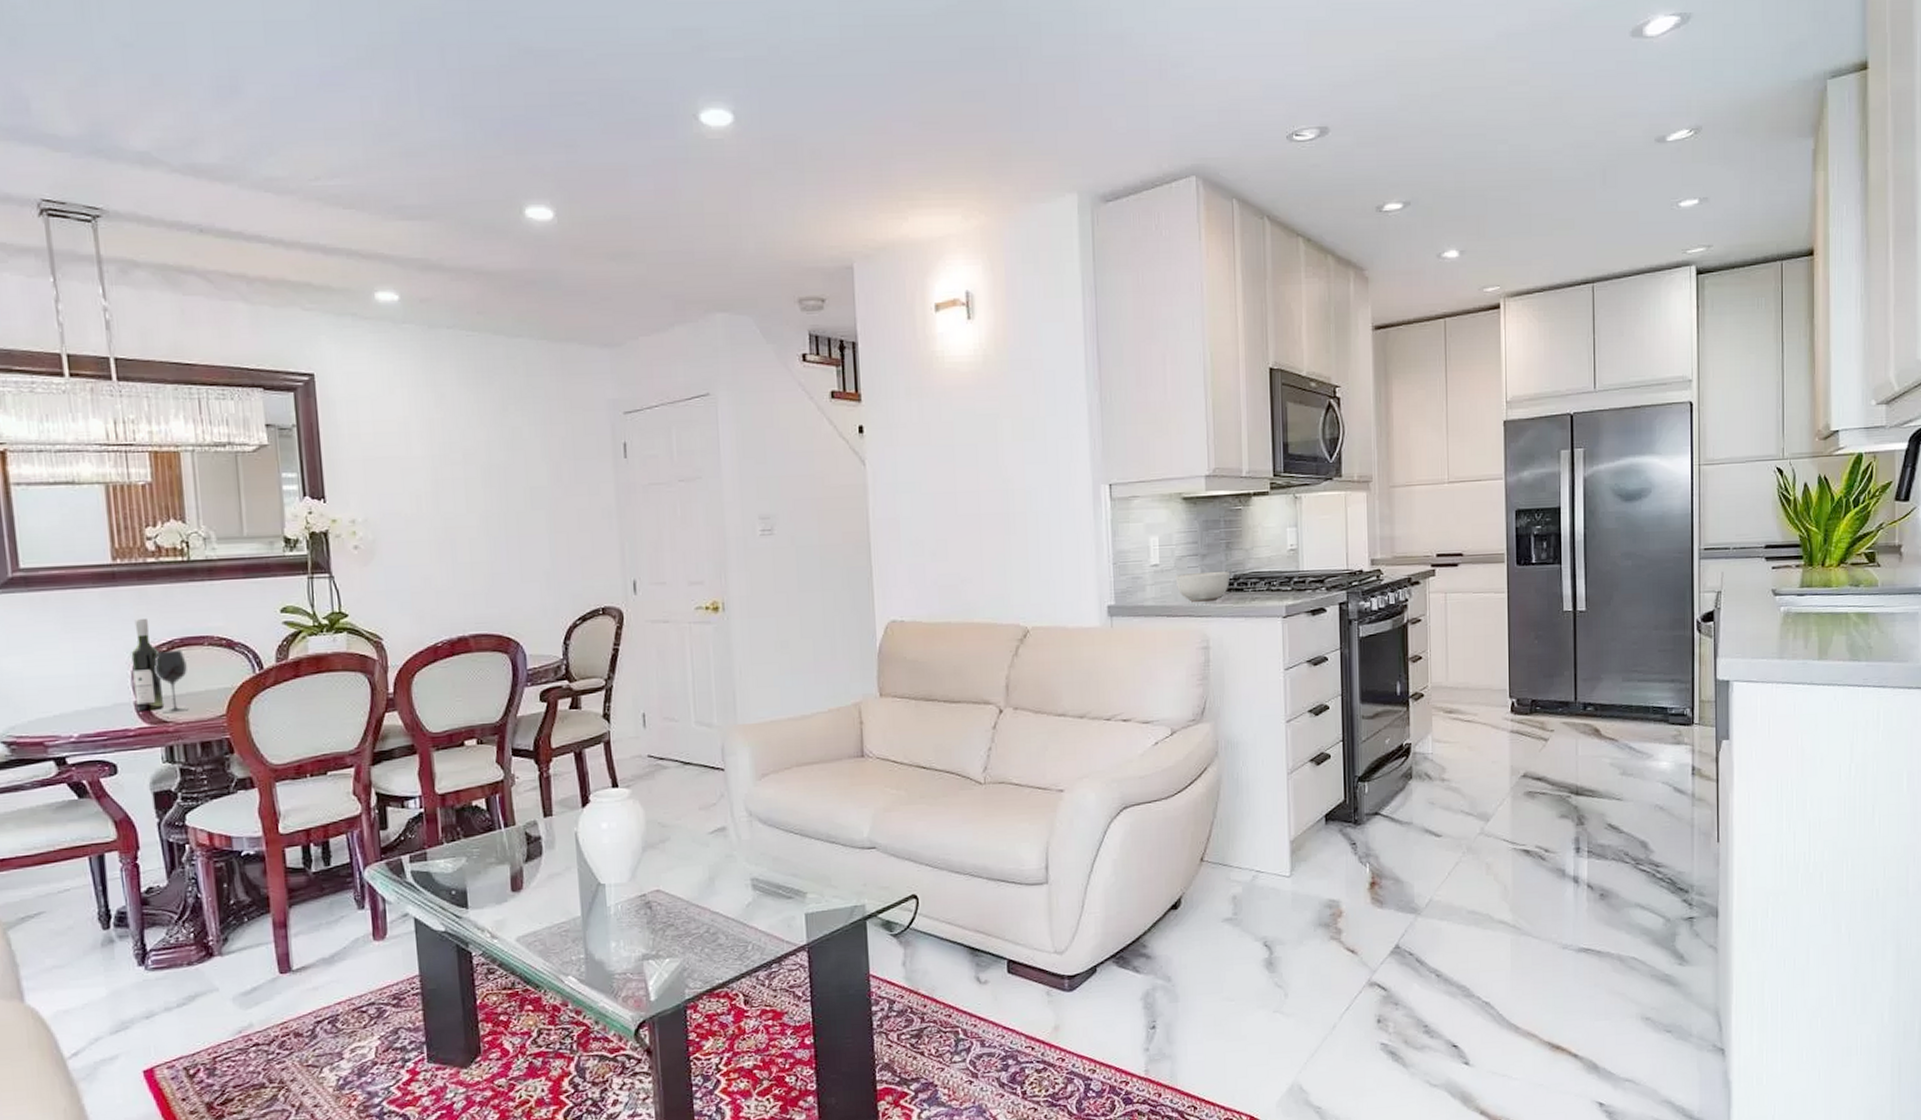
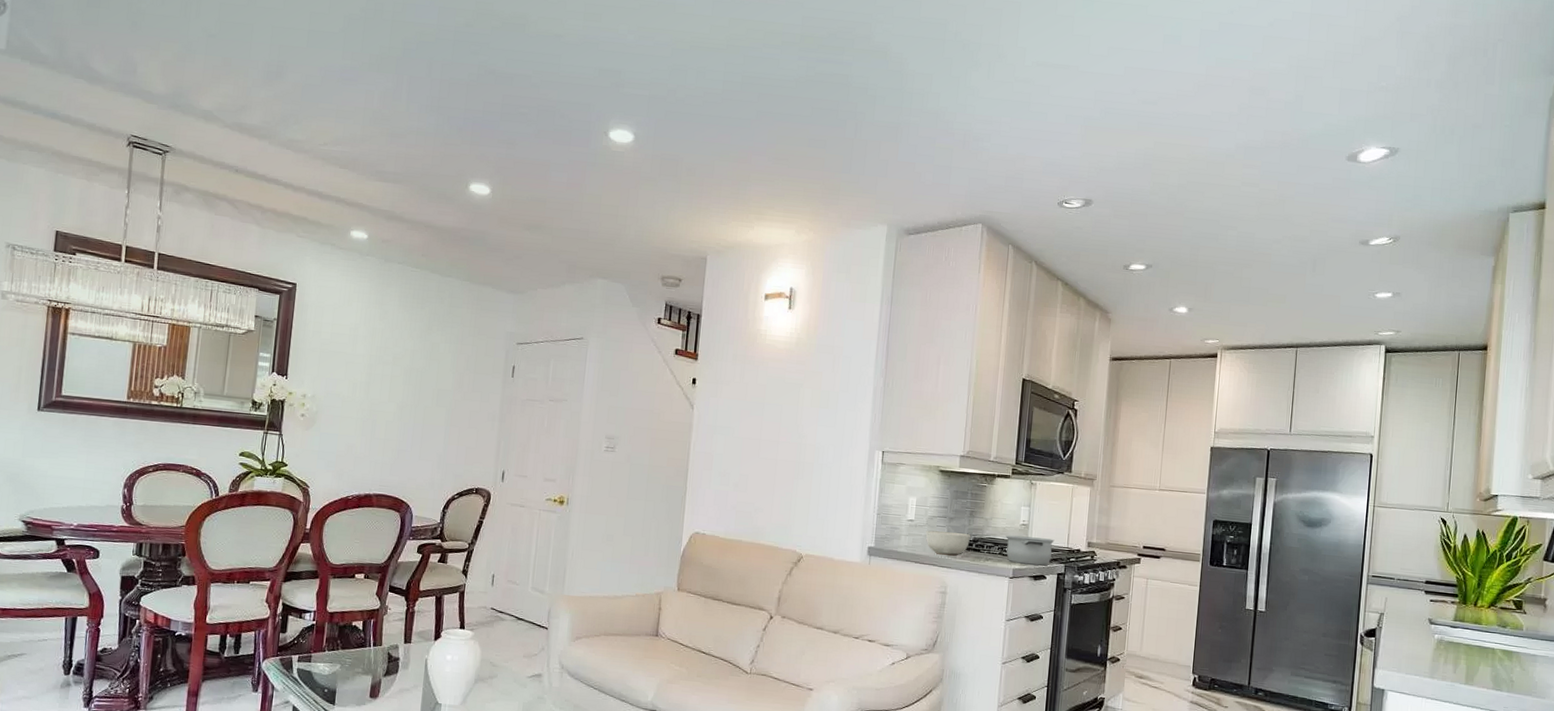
bottle: present [131,618,165,712] -> none [122,444,146,516]
wine glass: present [154,649,189,714] -> none [140,471,165,520]
cooking pot: none [1272,562,1331,599] -> present [1006,535,1055,566]

